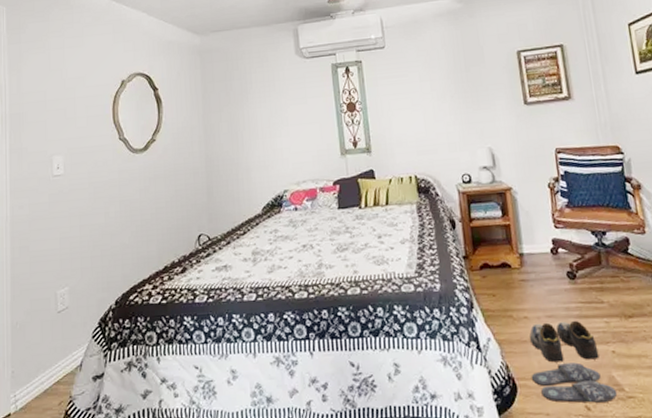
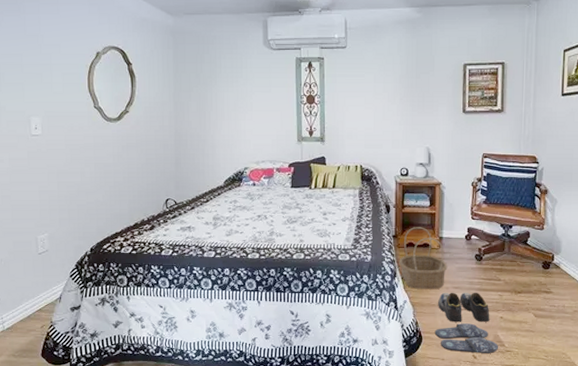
basket: none [474,242,535,322] -> present [398,227,448,289]

